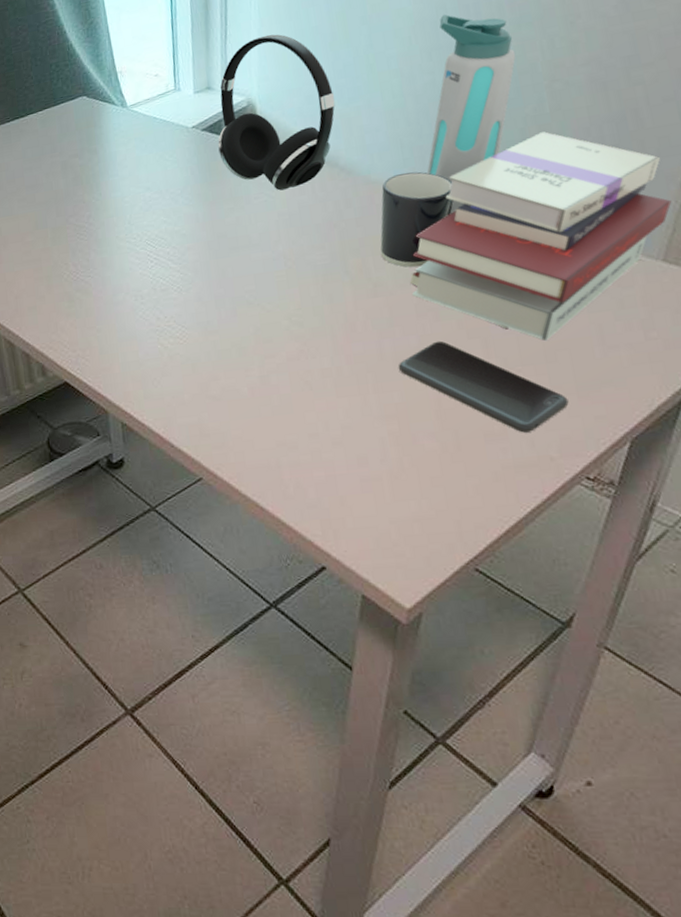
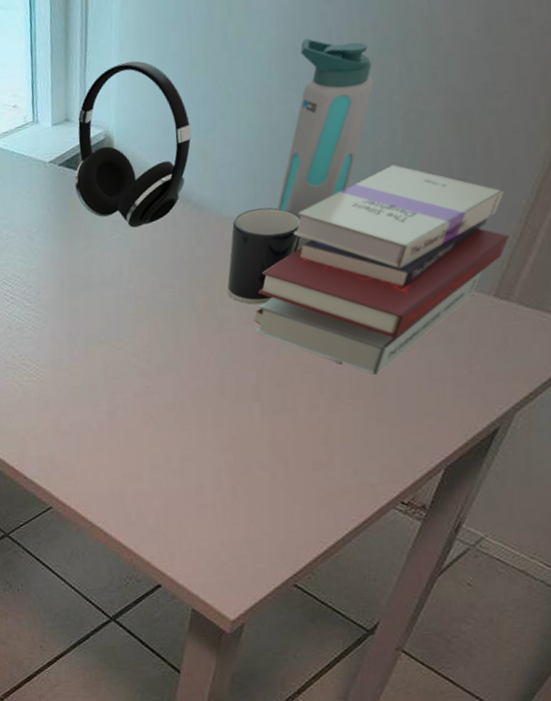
smartphone: present [398,340,569,433] -> none [237,376,392,462]

